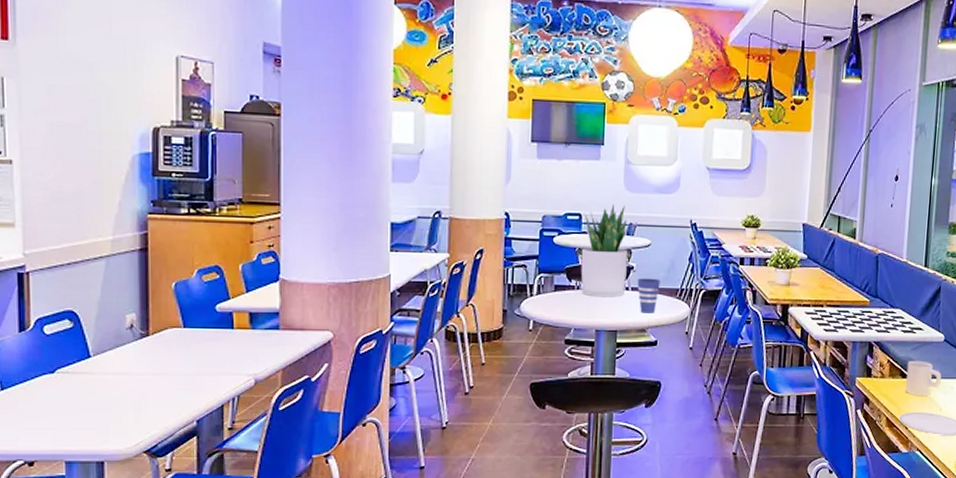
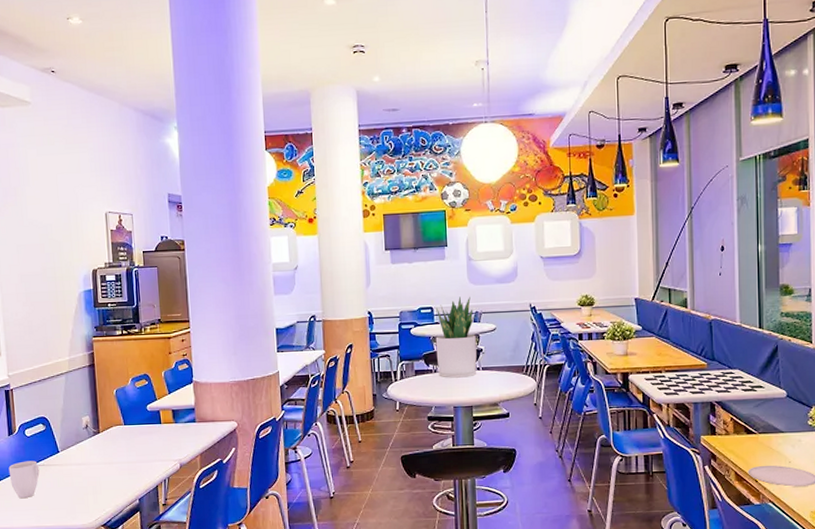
mug: none [16,366,61,414] -> present [8,461,40,499]
cup: present [637,278,660,313] -> none [486,358,508,389]
cup: present [905,360,942,396] -> none [751,416,788,451]

